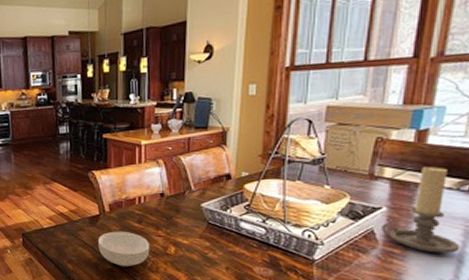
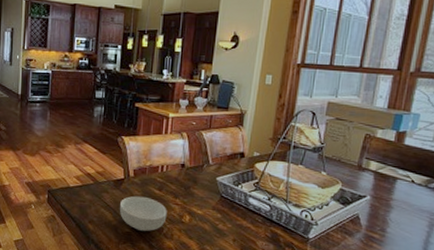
candle holder: present [381,167,460,253] -> none [365,164,426,242]

